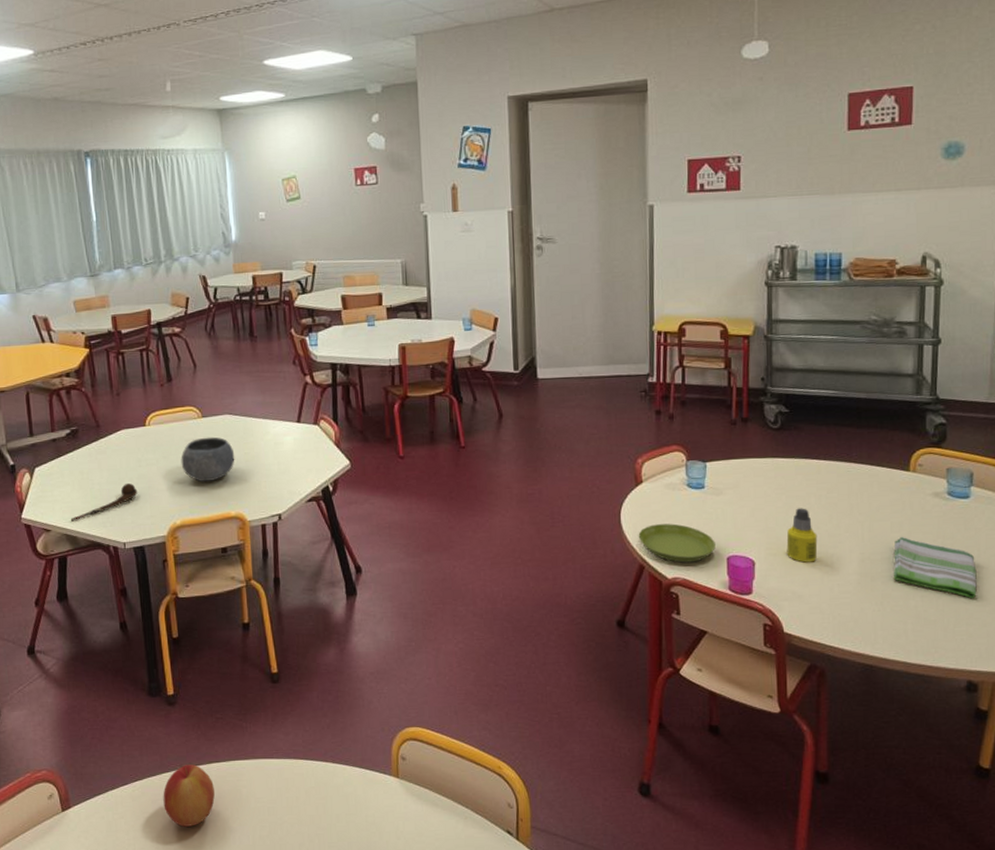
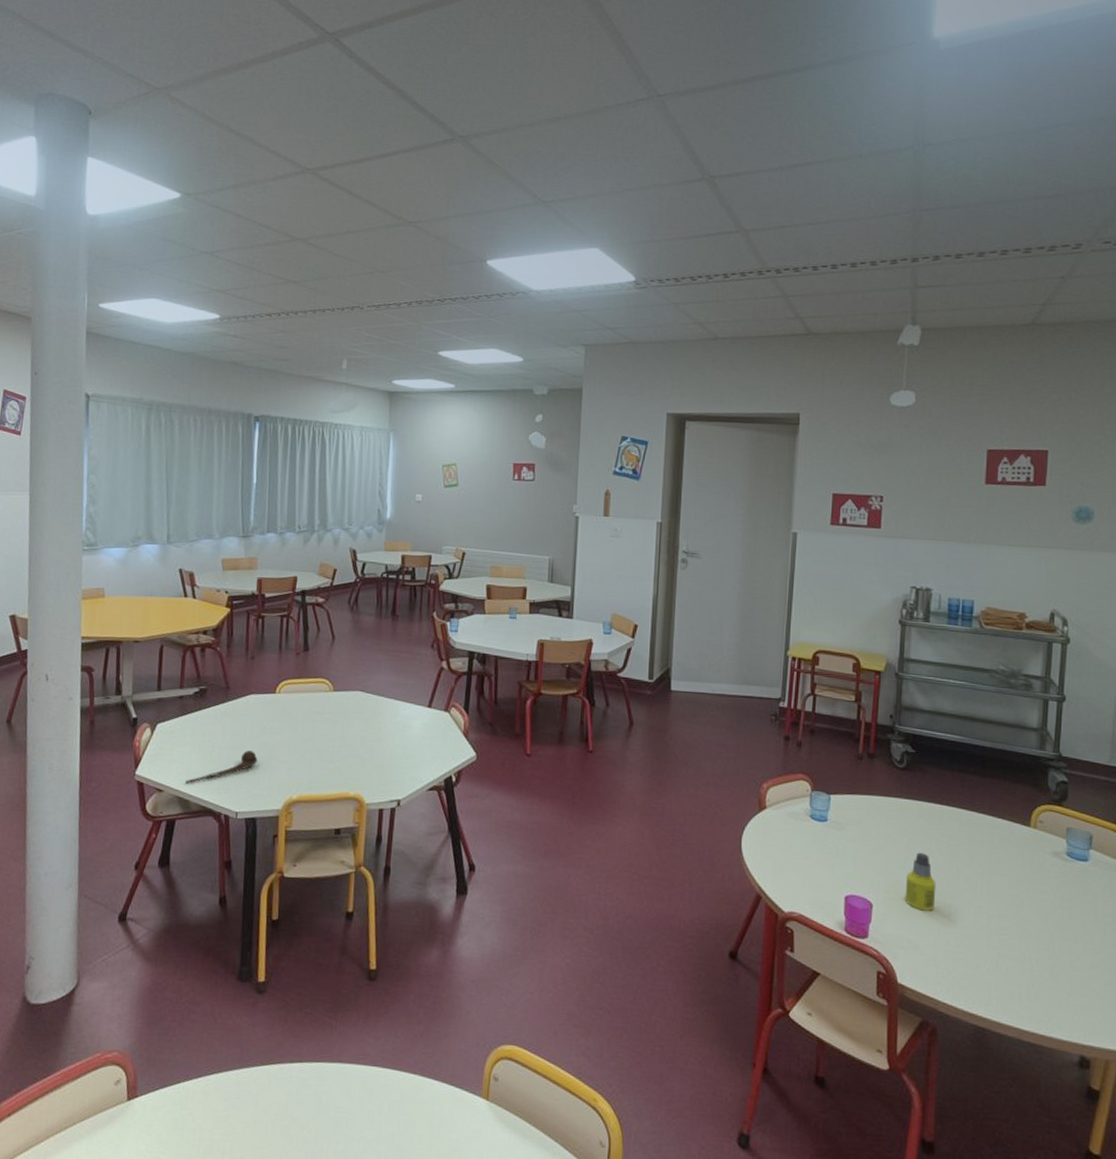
apple: present [163,764,215,827] -> none [236,1061,293,1132]
bowl: present [181,437,235,482] -> none [306,711,361,758]
saucer: present [638,524,716,563] -> none [757,853,834,898]
dish towel: present [893,536,977,599] -> none [1009,893,1093,968]

